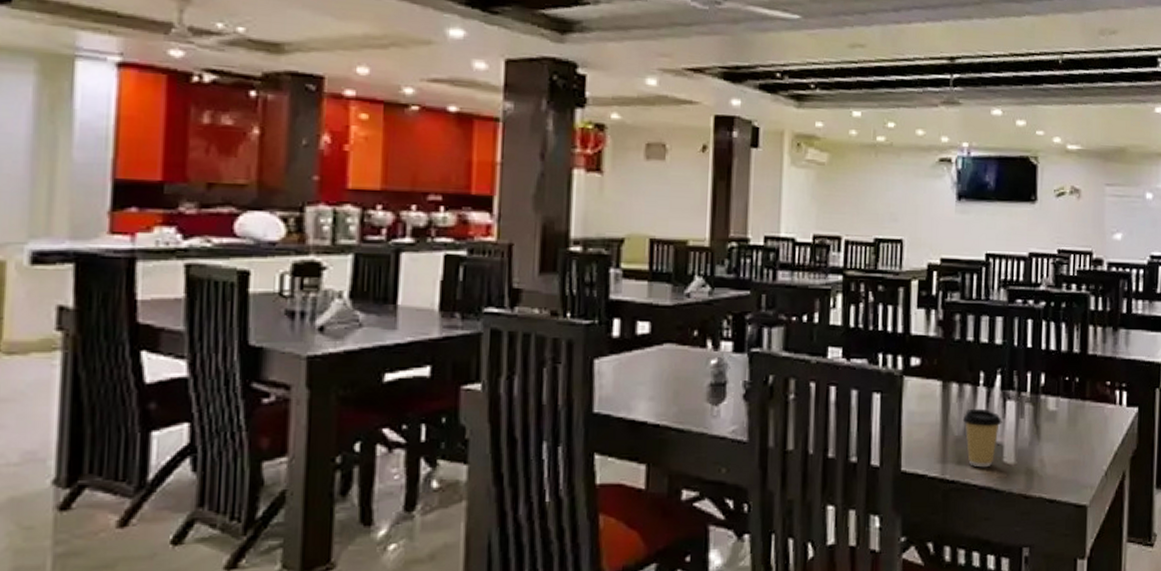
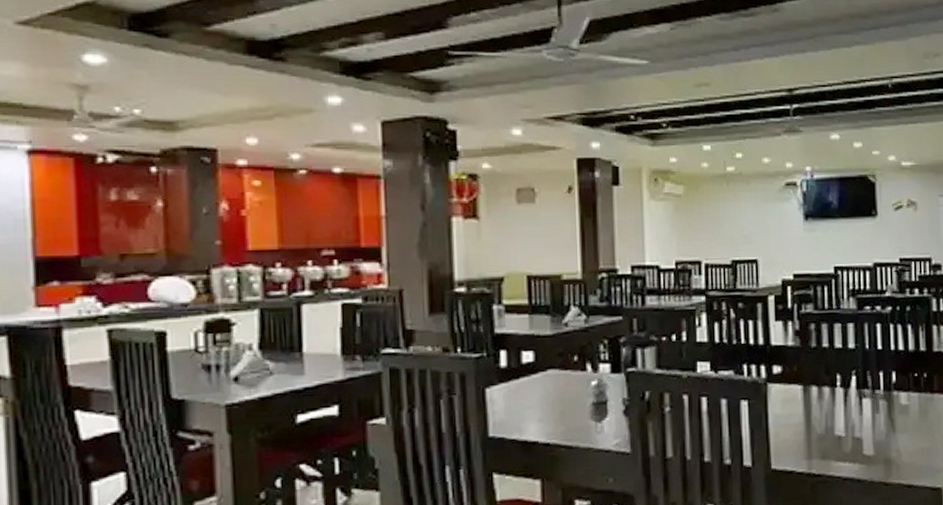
coffee cup: present [962,408,1002,468] -> none [823,407,860,461]

